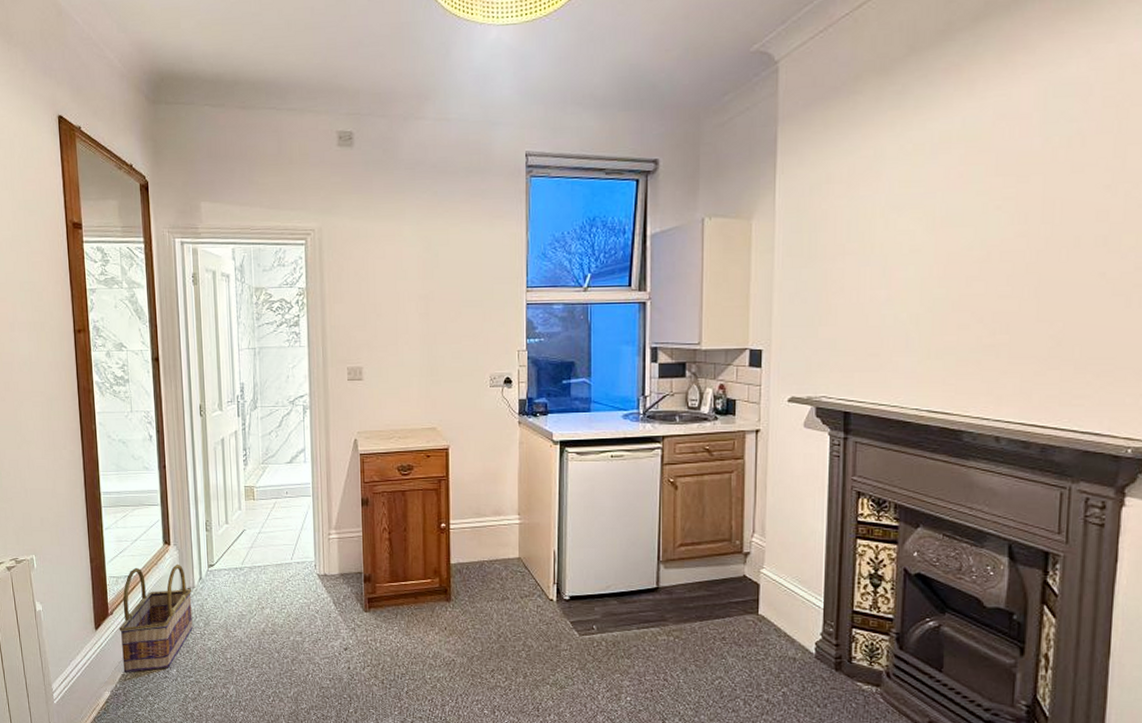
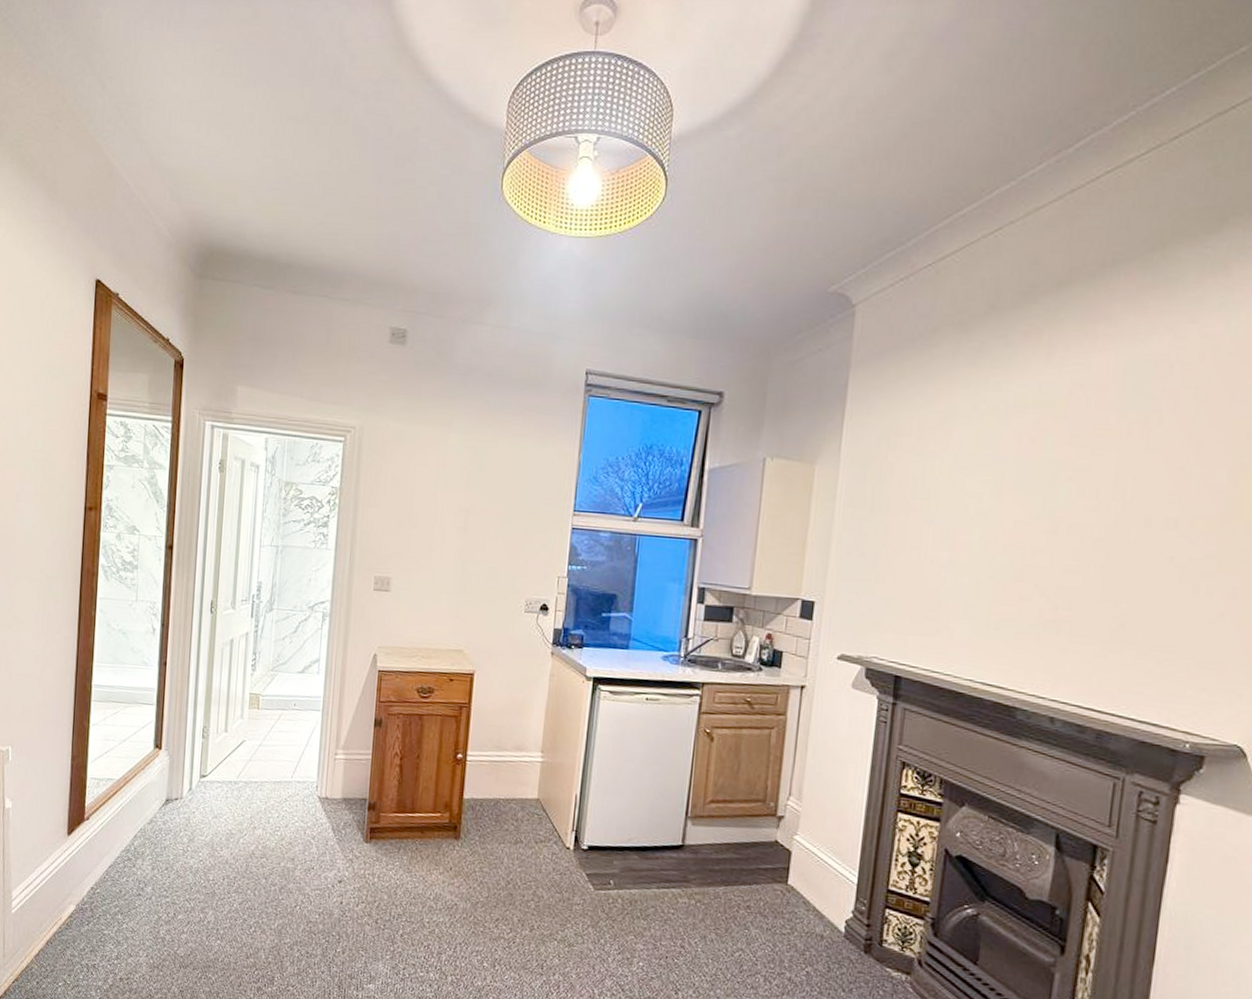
basket: present [119,564,193,673] -> none [93,770,180,887]

